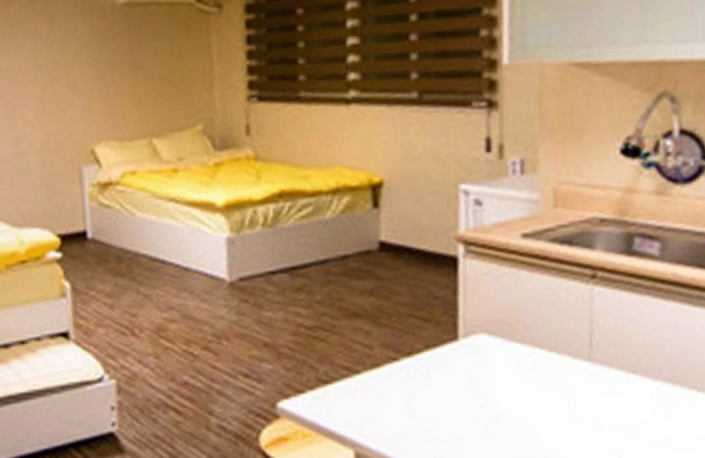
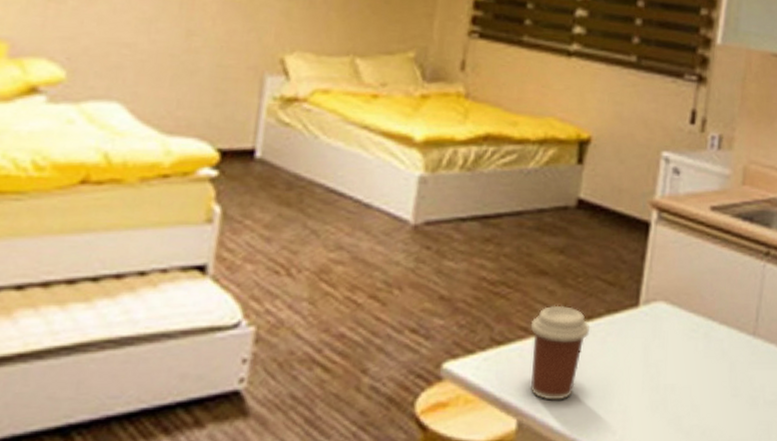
coffee cup: none [352,344,411,432] -> present [530,305,589,400]

